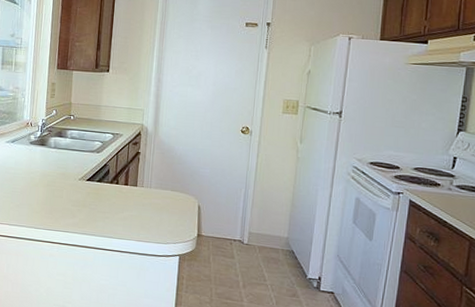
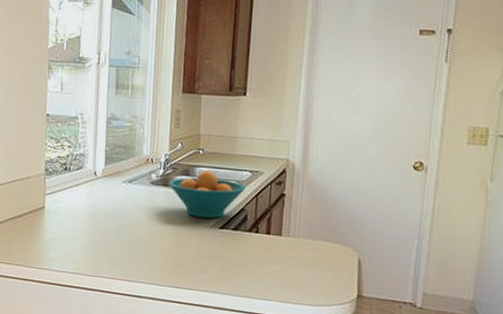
fruit bowl: none [45,133,108,173] -> present [169,170,246,219]

